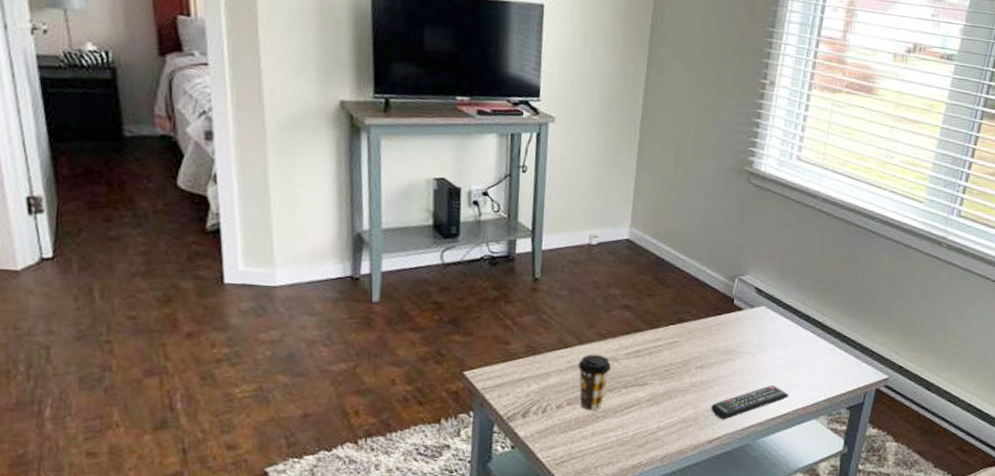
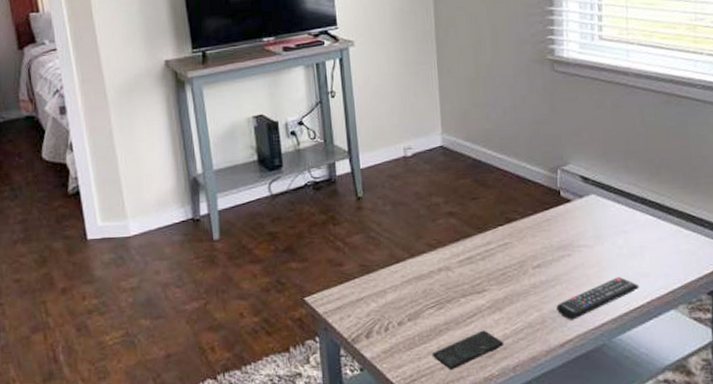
coffee cup: present [578,354,611,411] -> none [412,265,446,325]
smartphone: none [585,421,656,456] -> present [432,330,504,371]

